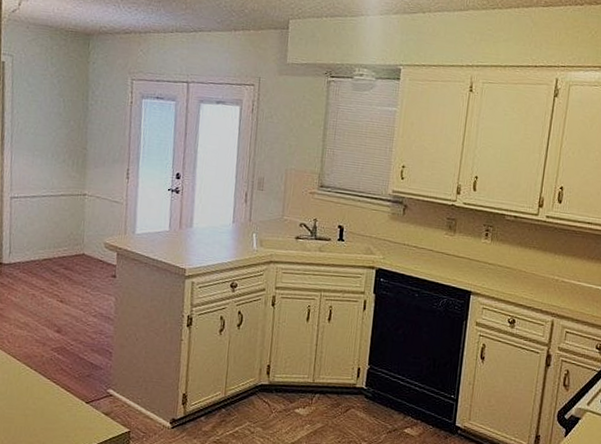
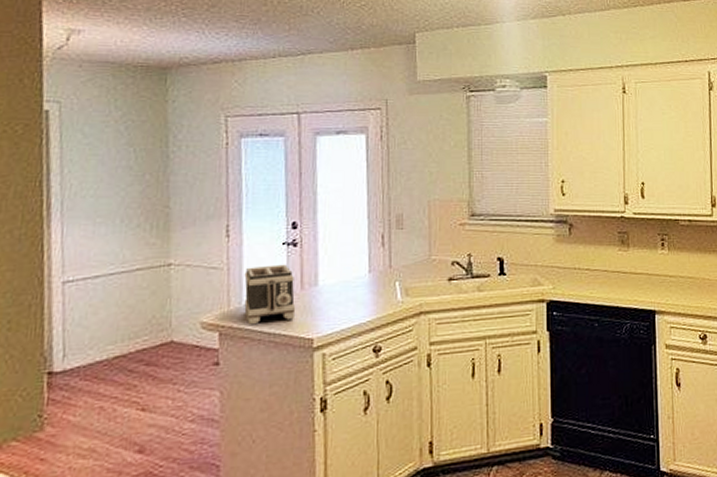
toaster: none [136,205,175,252] -> present [244,264,296,325]

